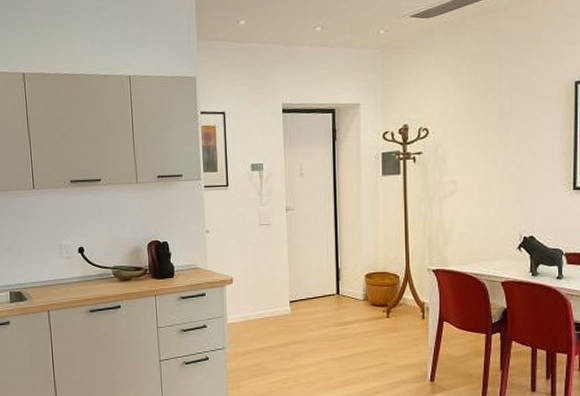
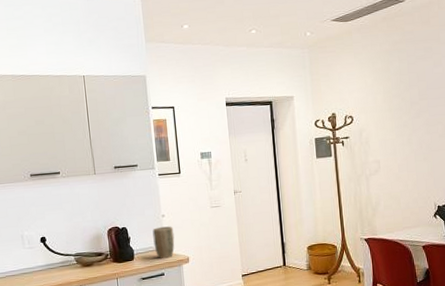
plant pot: none [195,243,218,277] -> present [152,226,175,258]

